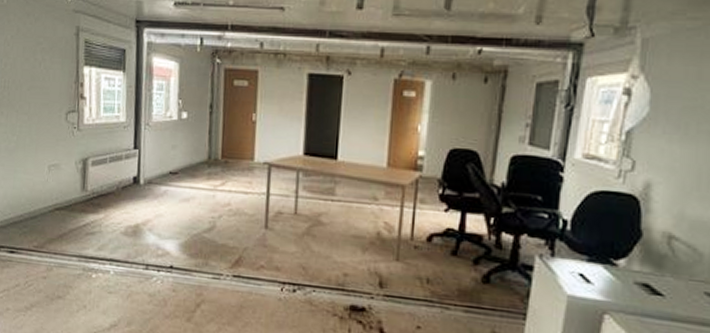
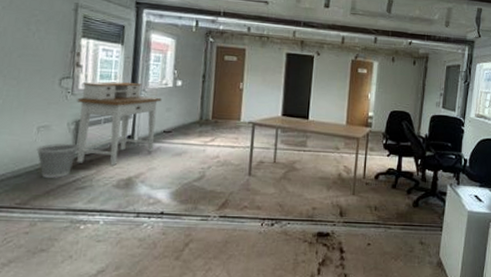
wastebasket: none [49,183,87,222] -> present [36,143,79,178]
desk: none [83,115,167,211] -> present [77,82,162,166]

